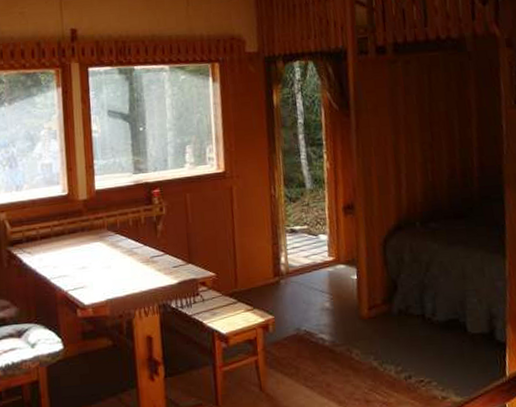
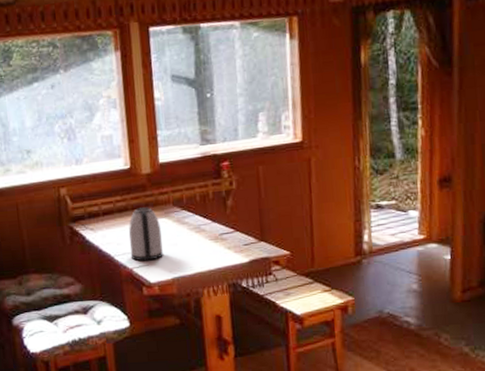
kettle: none [64,231,97,284] -> present [128,207,163,262]

